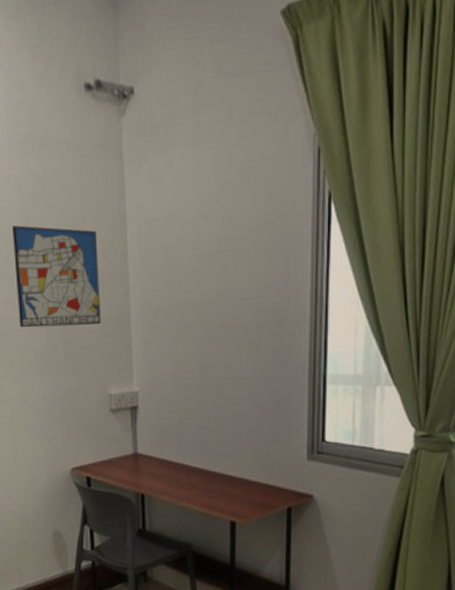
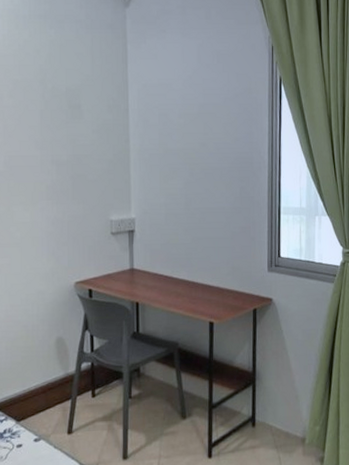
wall art: present [12,225,101,328] -> none [30,81,105,164]

